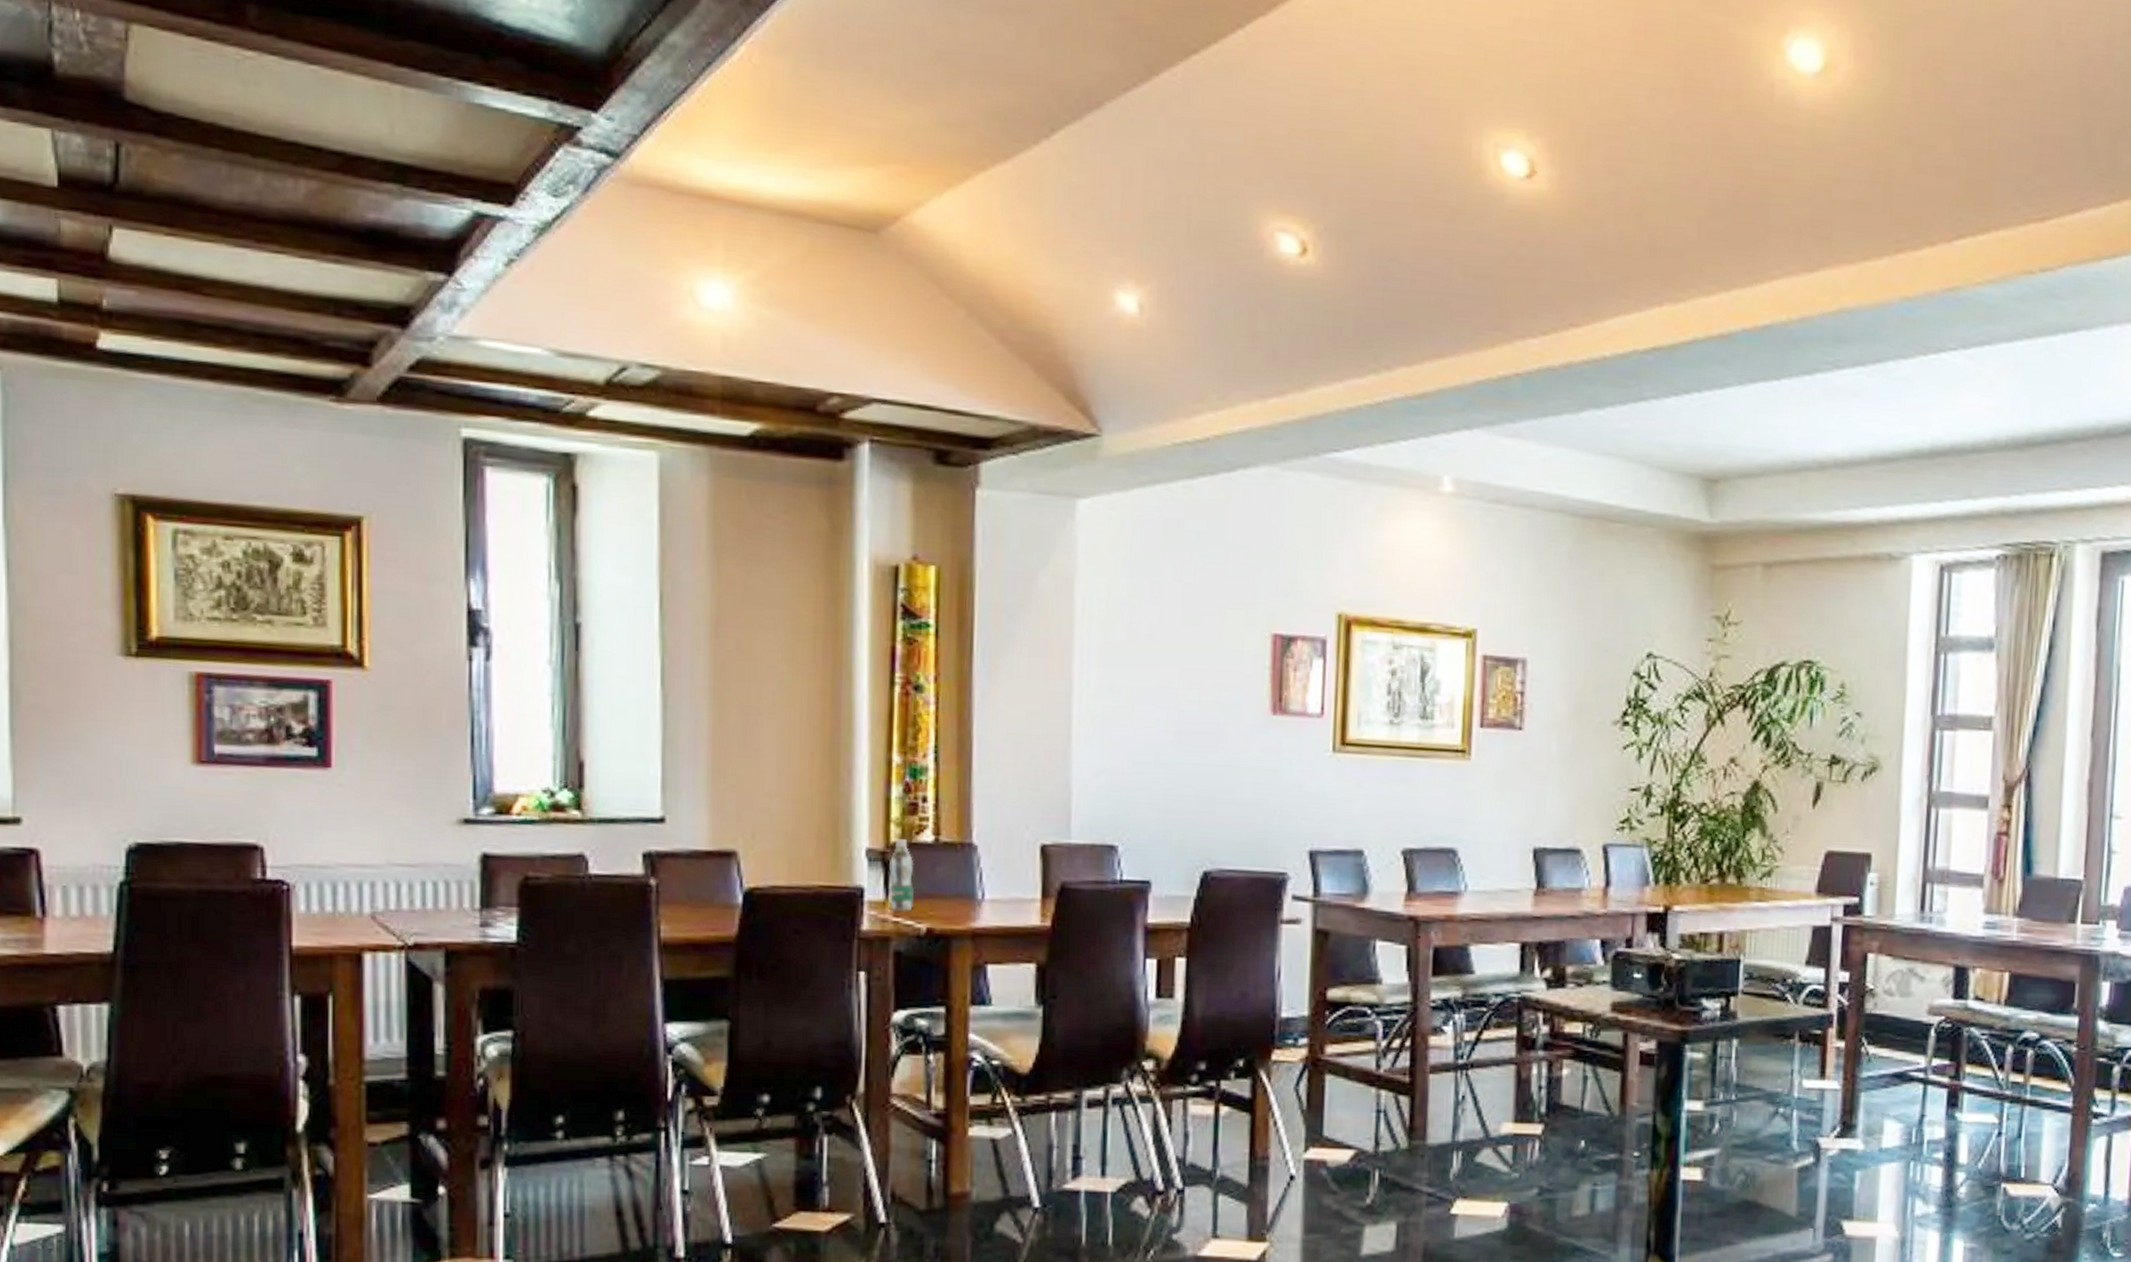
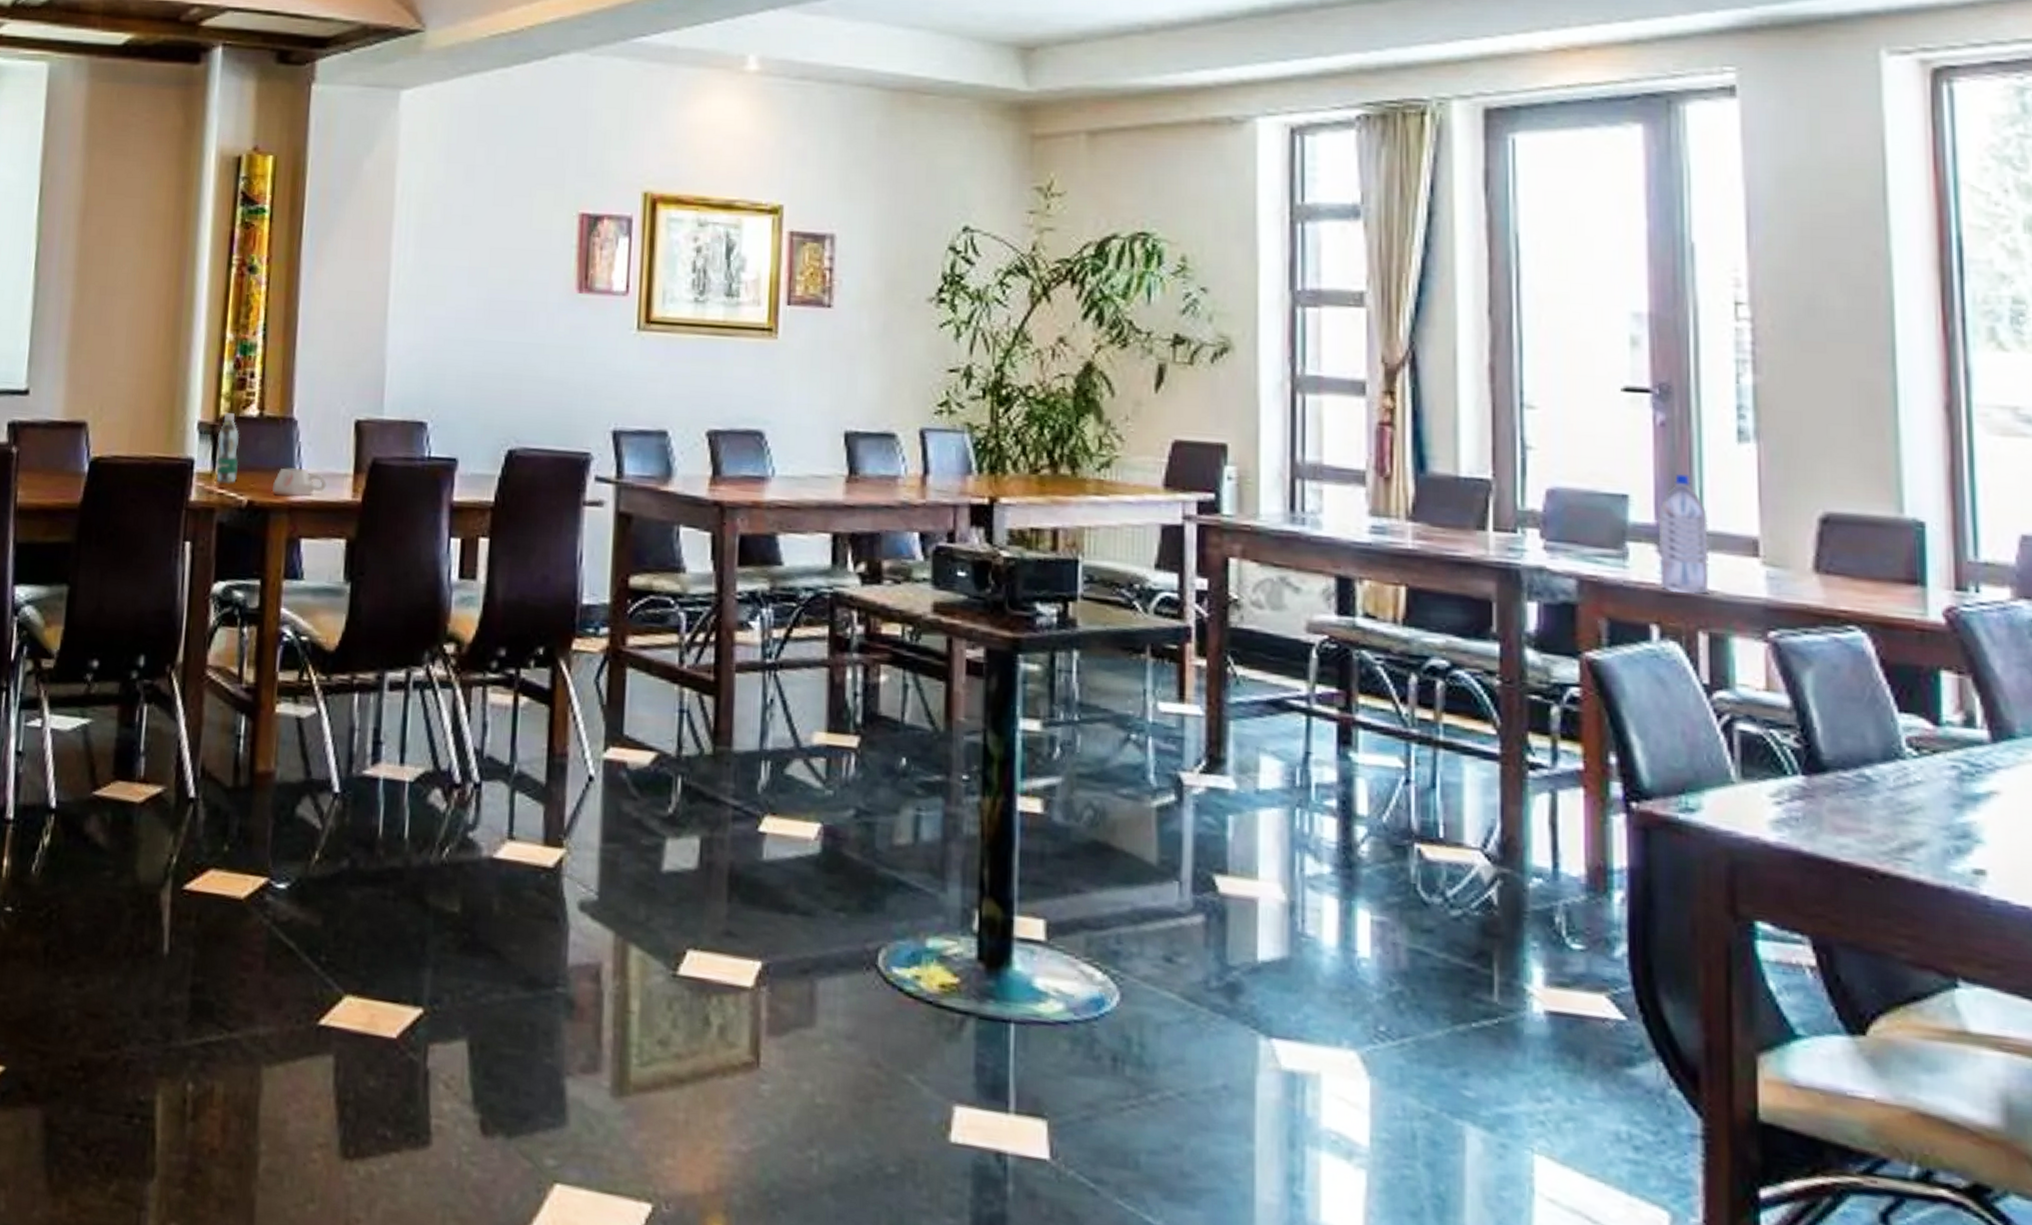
cup: none [952,893,1012,923] -> present [271,467,327,497]

